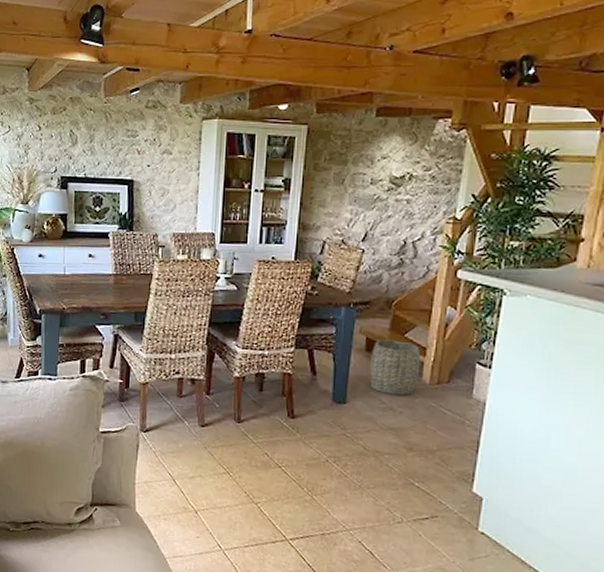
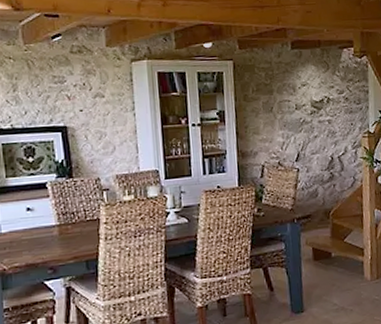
woven basket: present [369,339,421,396] -> none [318,245,361,296]

